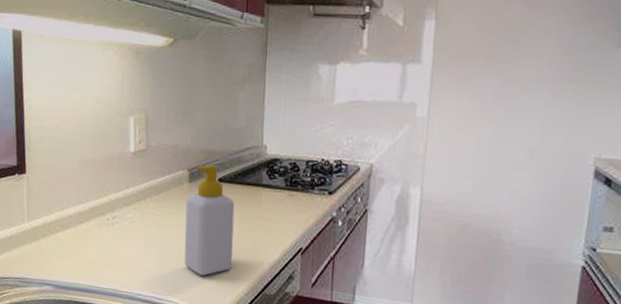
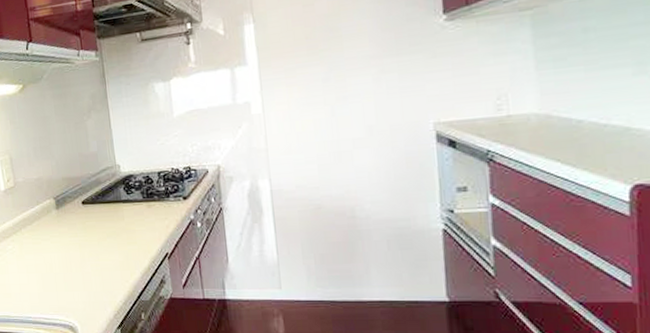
soap bottle: present [184,165,235,276] -> none [56,190,108,292]

